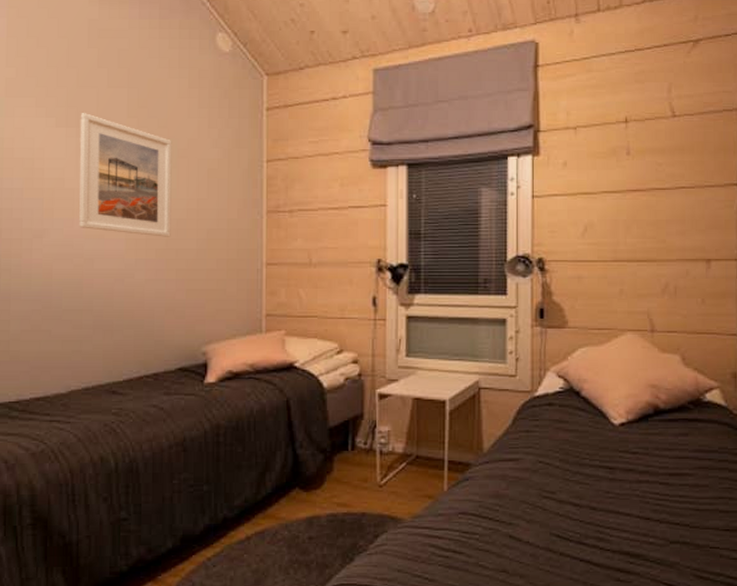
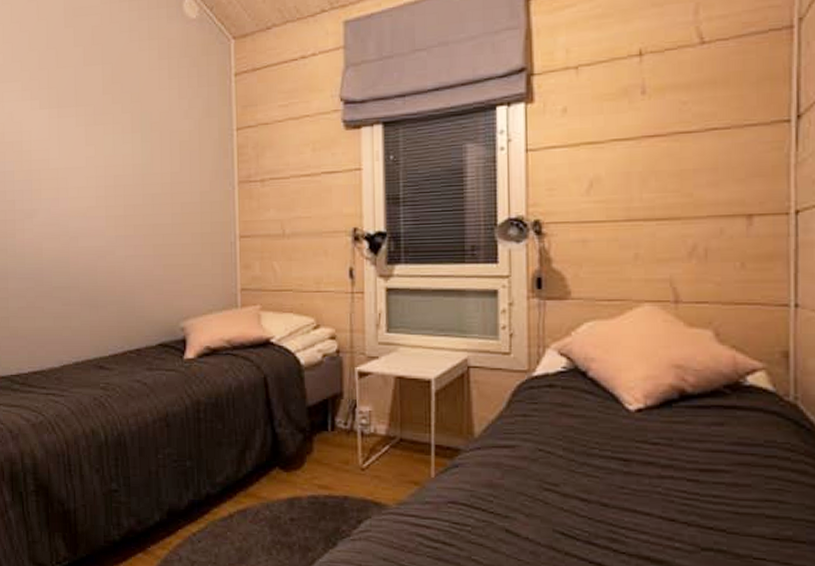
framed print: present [79,113,172,237] -> none [60,93,147,213]

